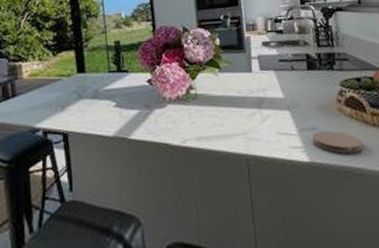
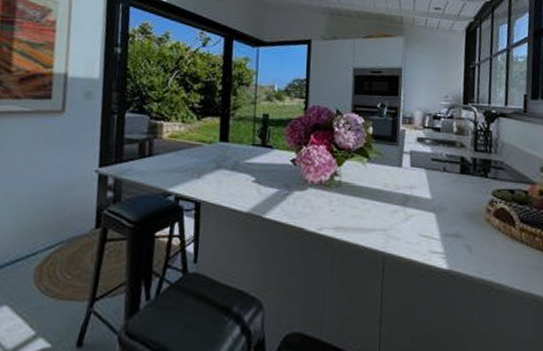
coaster: present [312,130,363,154] -> none [454,239,506,268]

